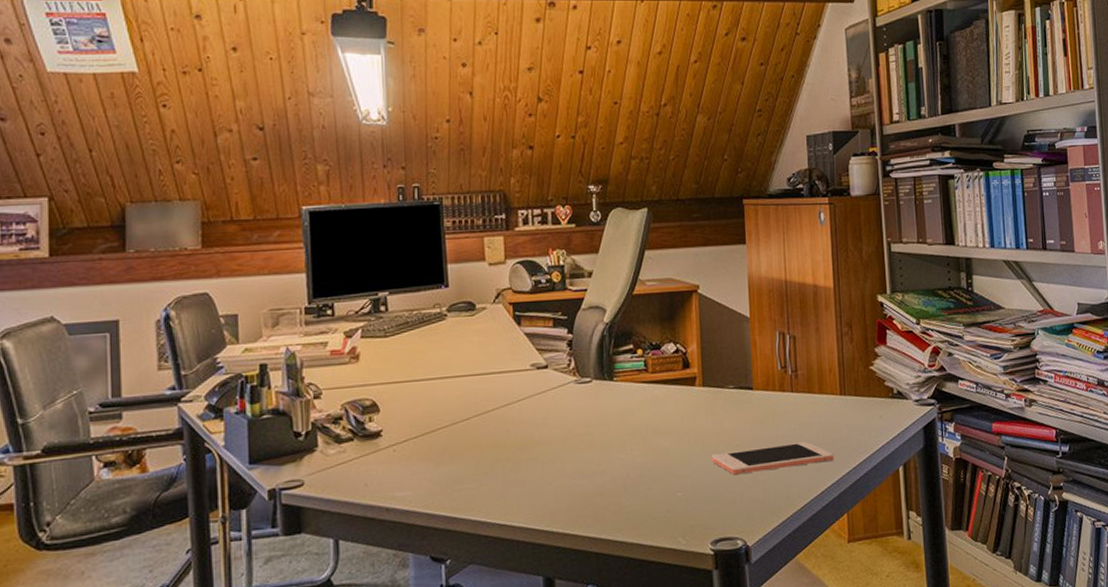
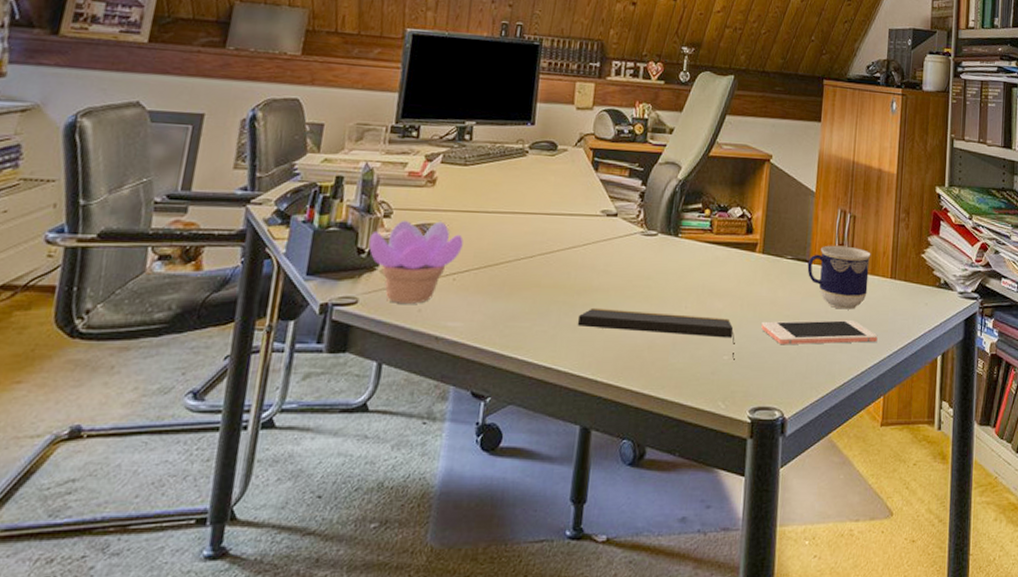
succulent plant: none [303,395,397,481] -> present [368,221,464,304]
notepad: none [524,455,689,496] -> present [577,307,735,360]
cup: none [751,368,817,433] -> present [807,245,871,310]

